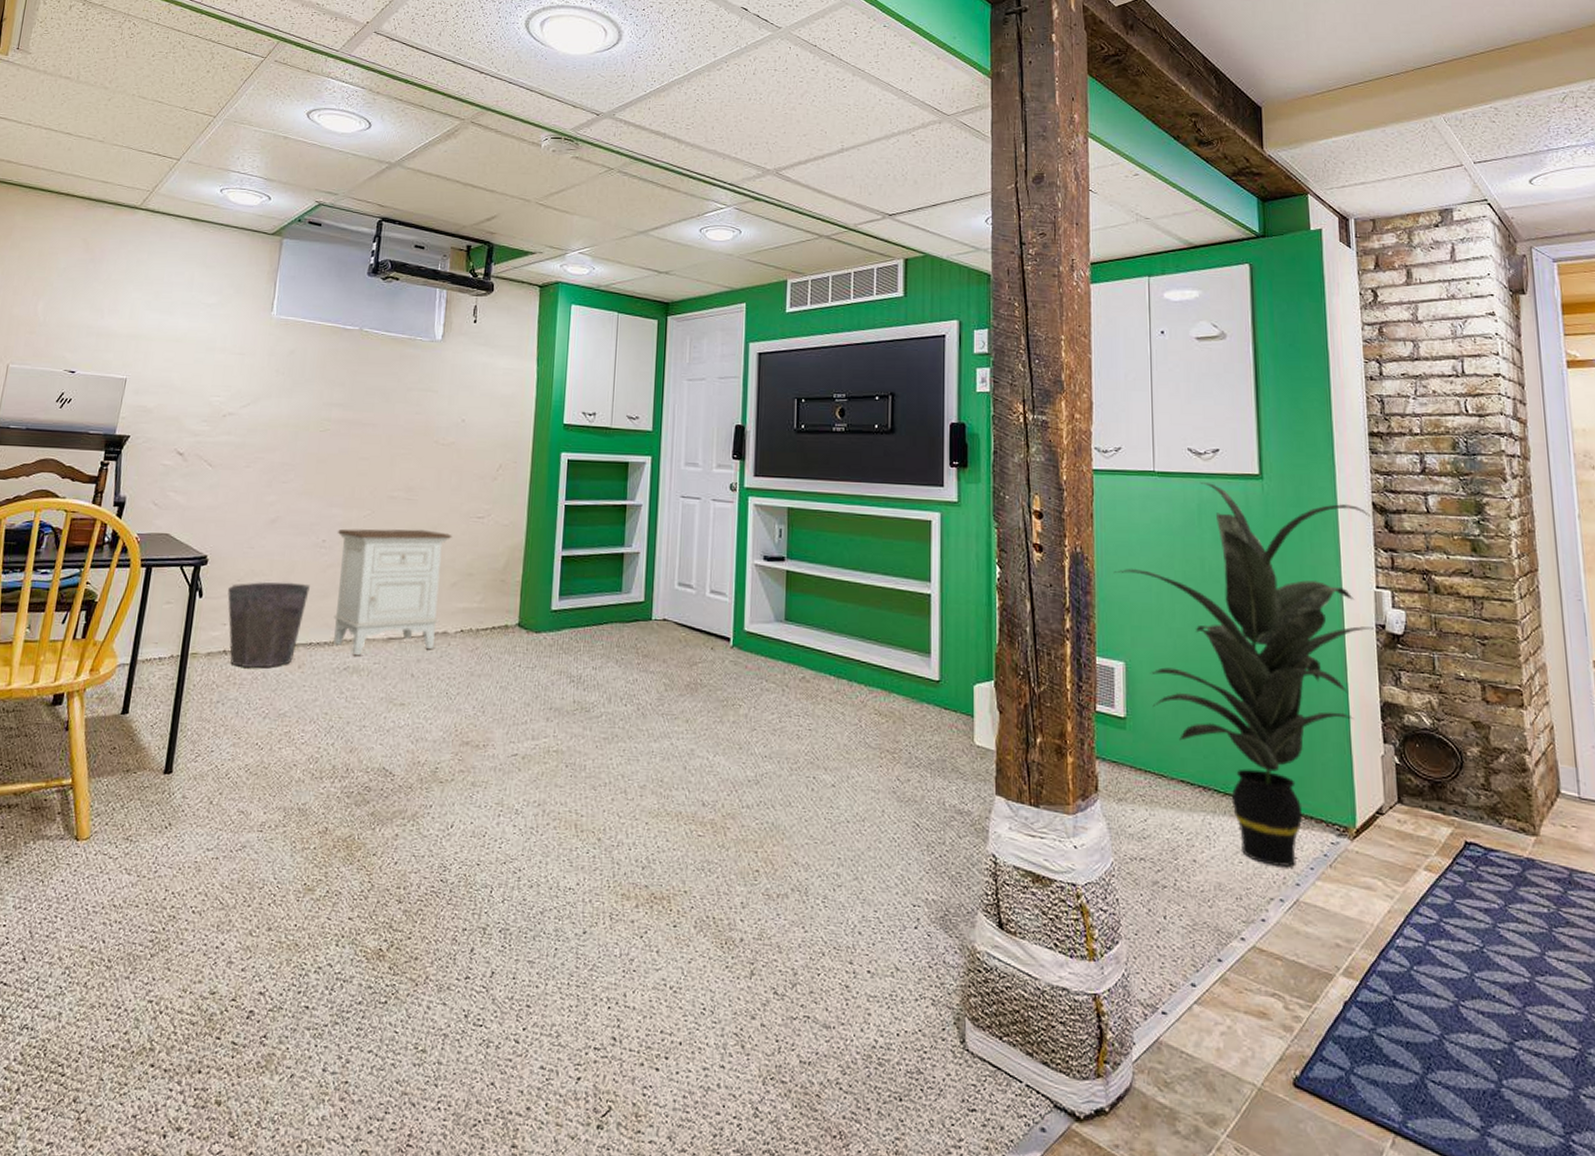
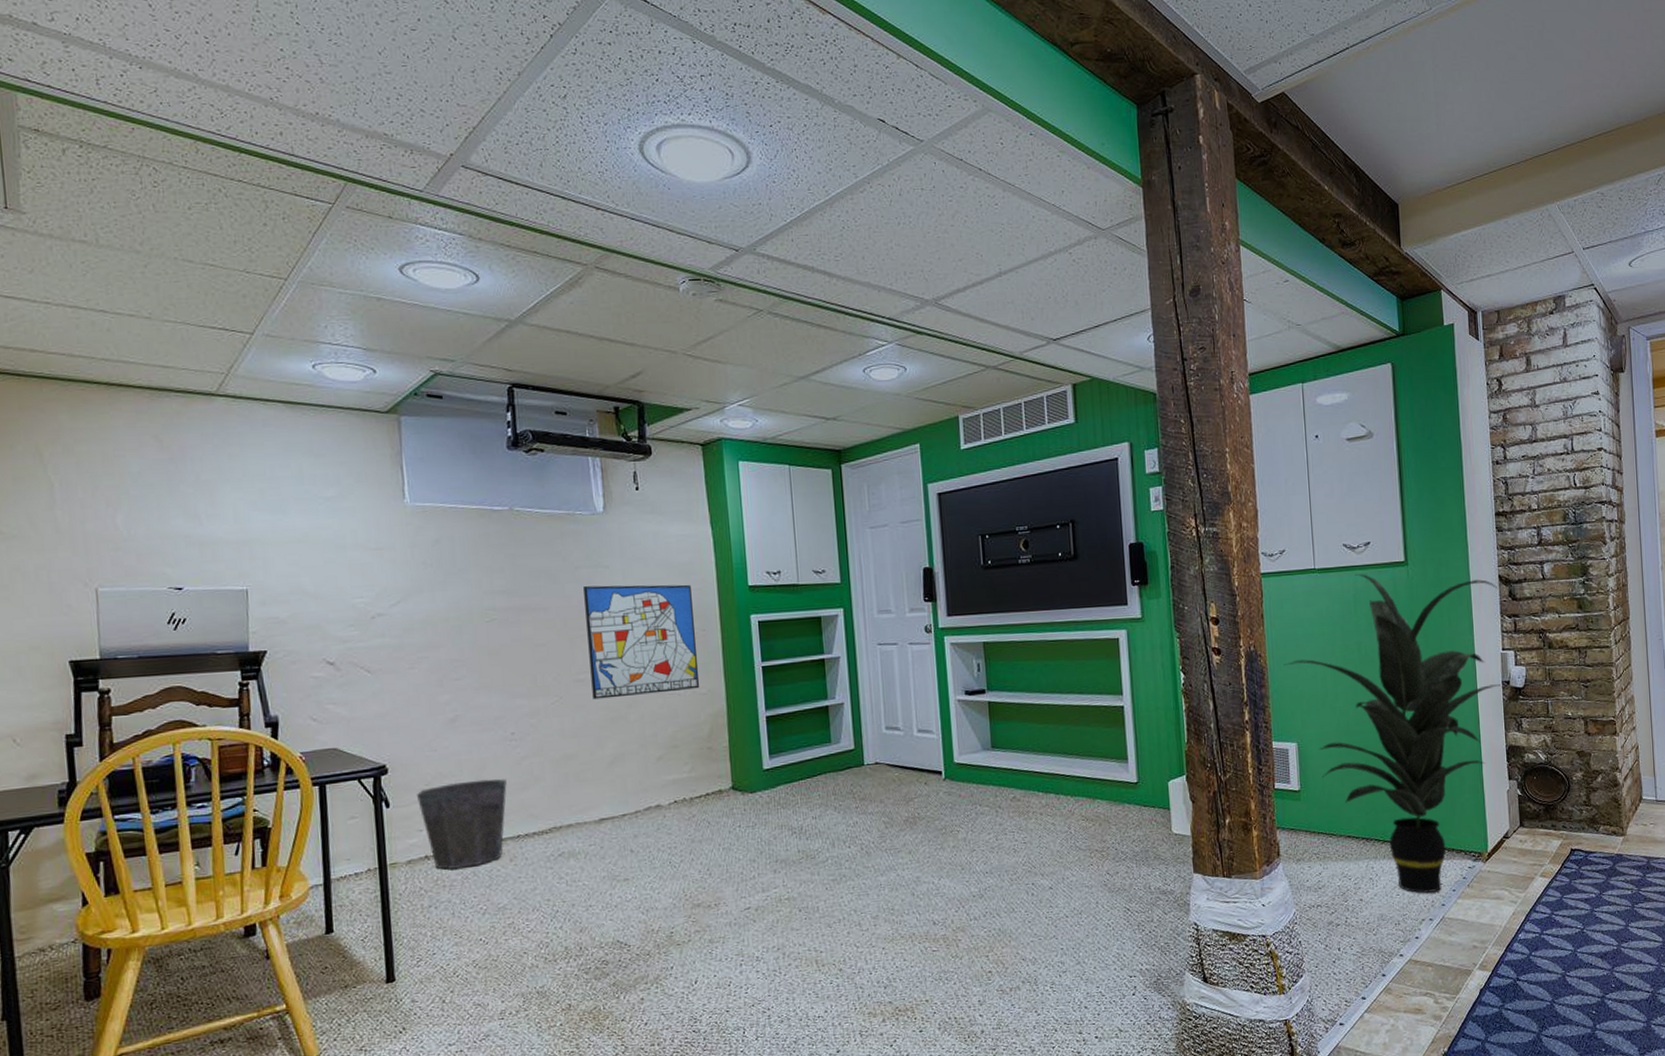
nightstand: present [333,528,452,656] -> none [526,708,651,841]
wall art: none [402,408,510,520] -> present [583,584,700,700]

